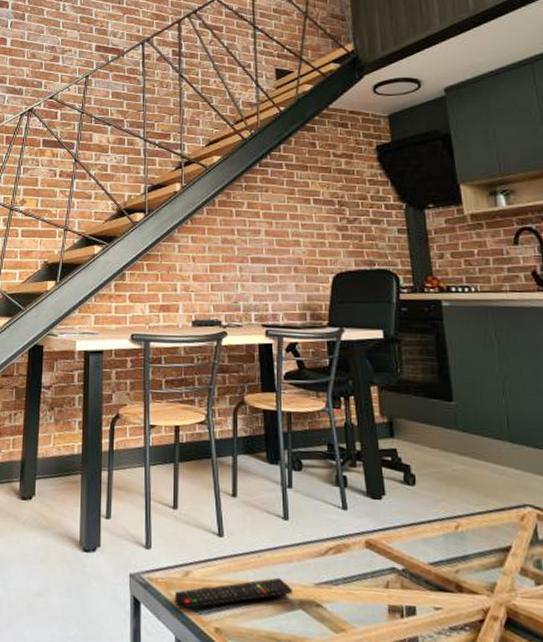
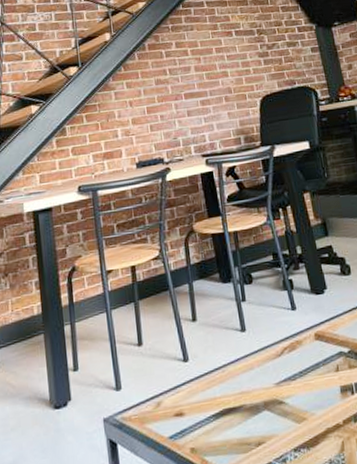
remote control: present [175,577,292,610] -> none [149,386,257,440]

